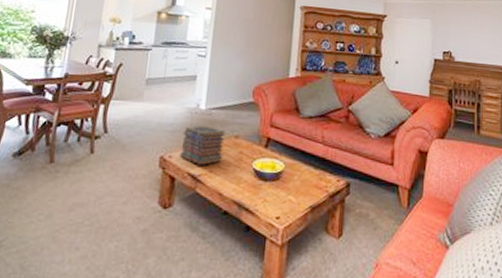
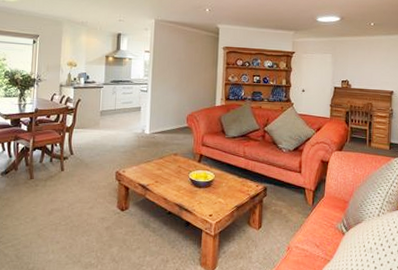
book stack: present [180,125,225,166] -> none [132,147,166,178]

